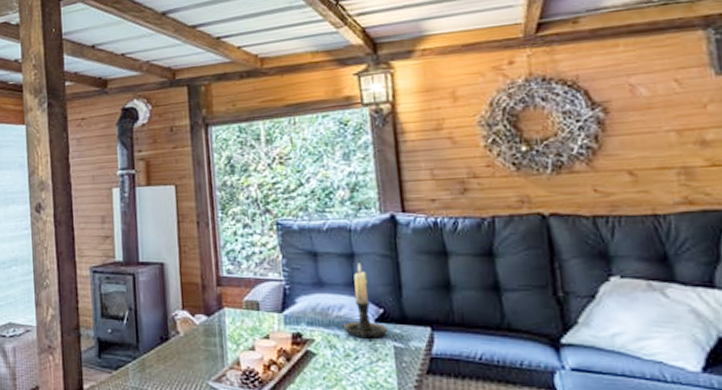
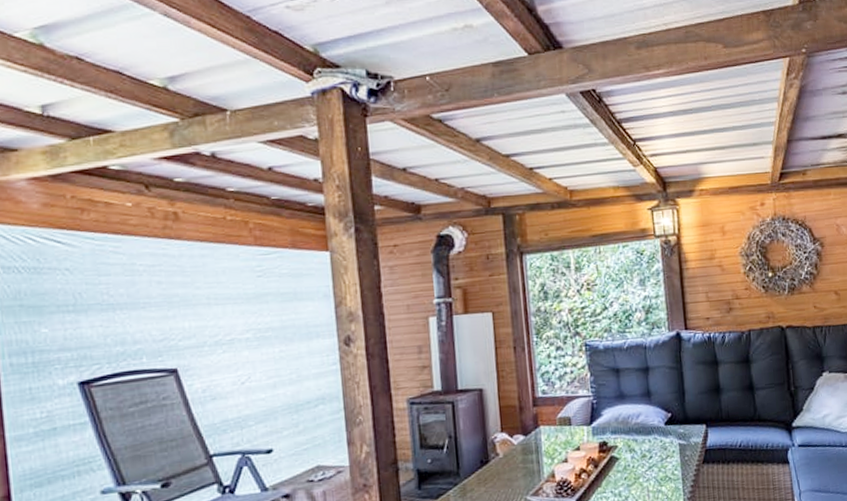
candle holder: present [344,262,389,339] -> none [641,375,675,440]

